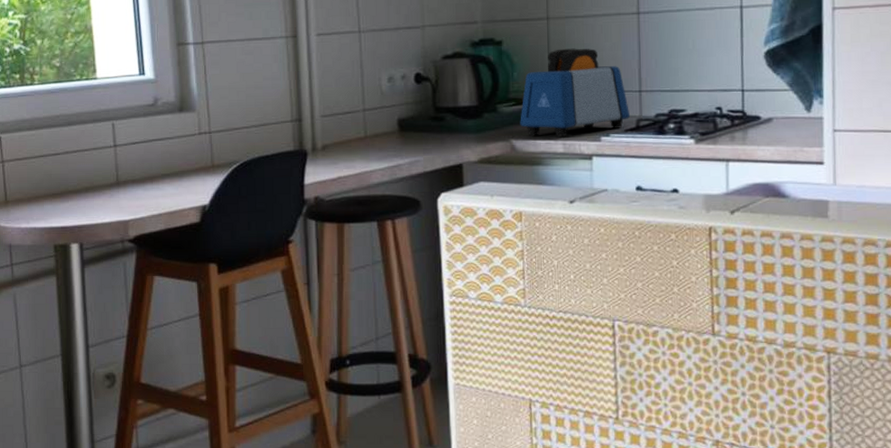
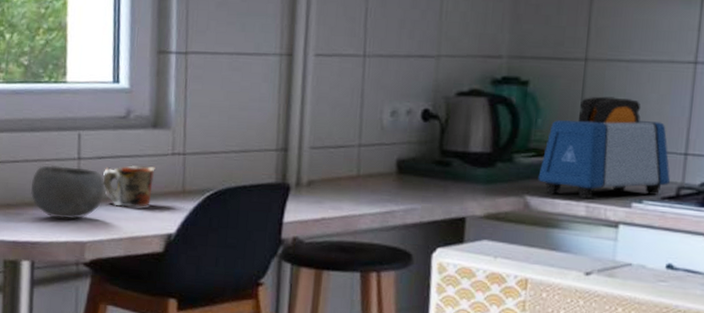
bowl: none [73,154,141,202] -> present [30,165,105,219]
mug: none [139,146,185,186] -> present [103,165,156,208]

